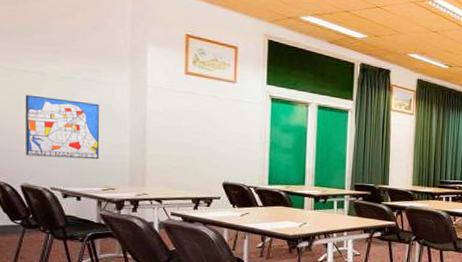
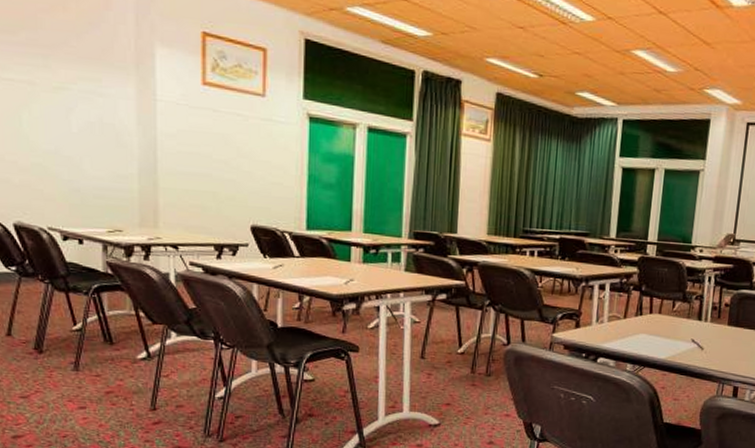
wall art: present [25,94,100,160] -> none [13,110,103,194]

